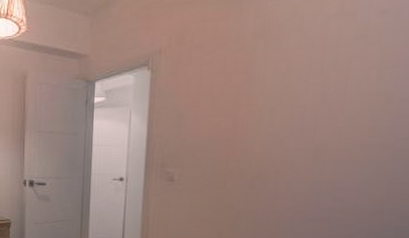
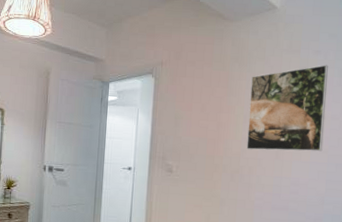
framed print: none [273,28,400,150] -> present [246,65,328,152]

